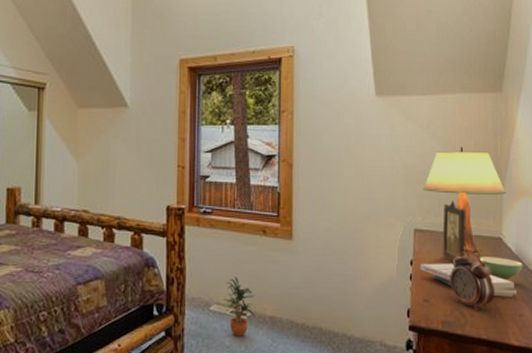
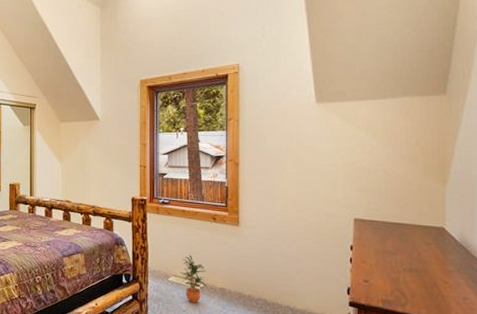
books: present [419,263,517,297] -> none [359,248,460,281]
table lamp: present [423,147,506,253] -> none [363,145,450,241]
photo frame: present [442,201,481,262] -> none [382,194,423,249]
alarm clock: present [450,250,495,312] -> none [390,238,438,293]
bowl: present [479,256,524,281] -> none [420,243,469,267]

